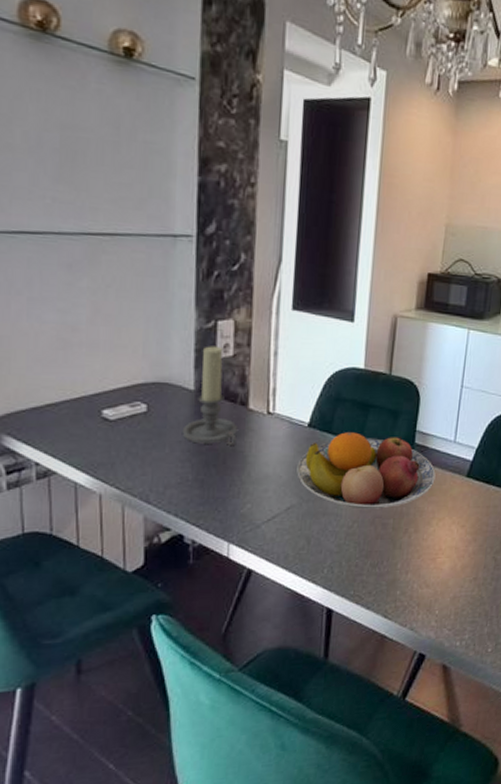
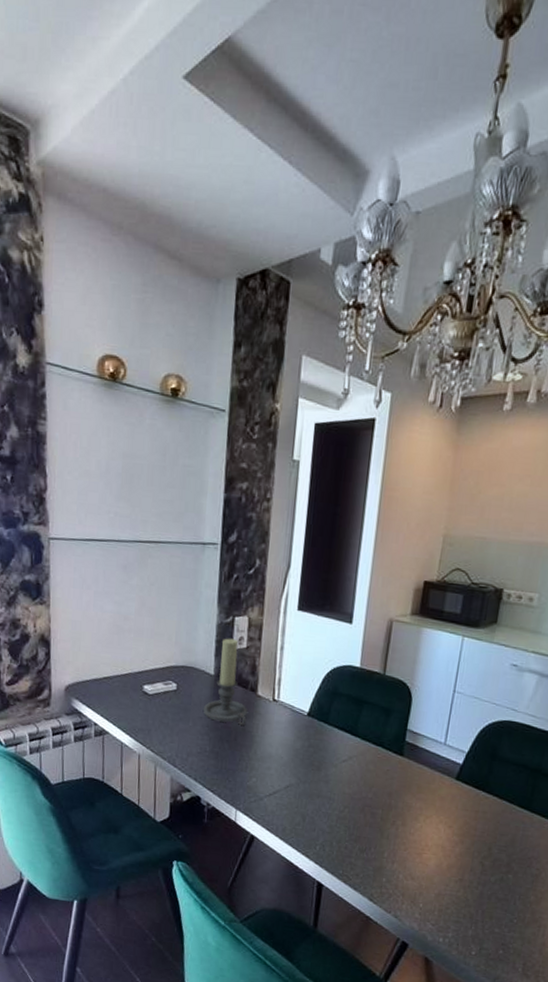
fruit bowl: present [297,432,436,509] -> none [296,724,425,799]

